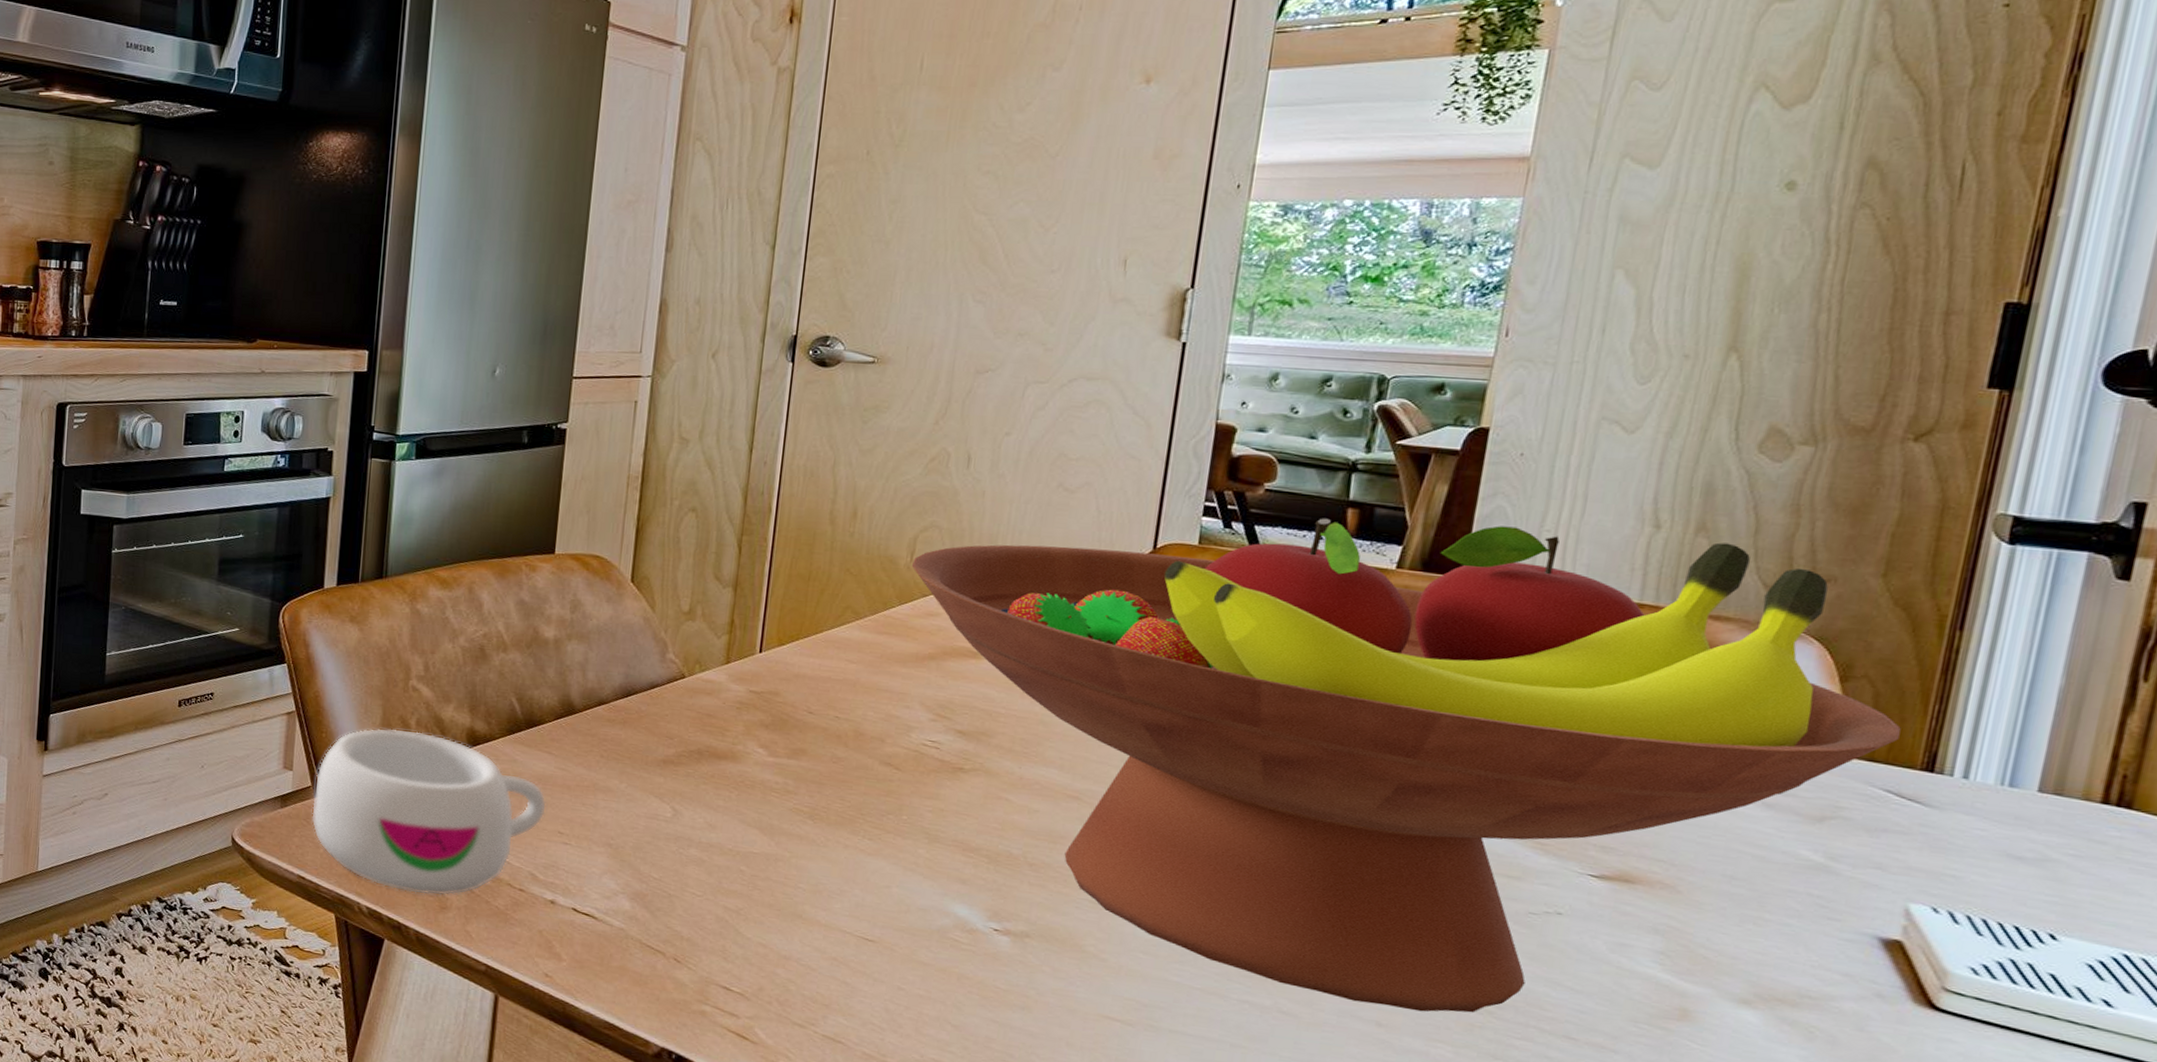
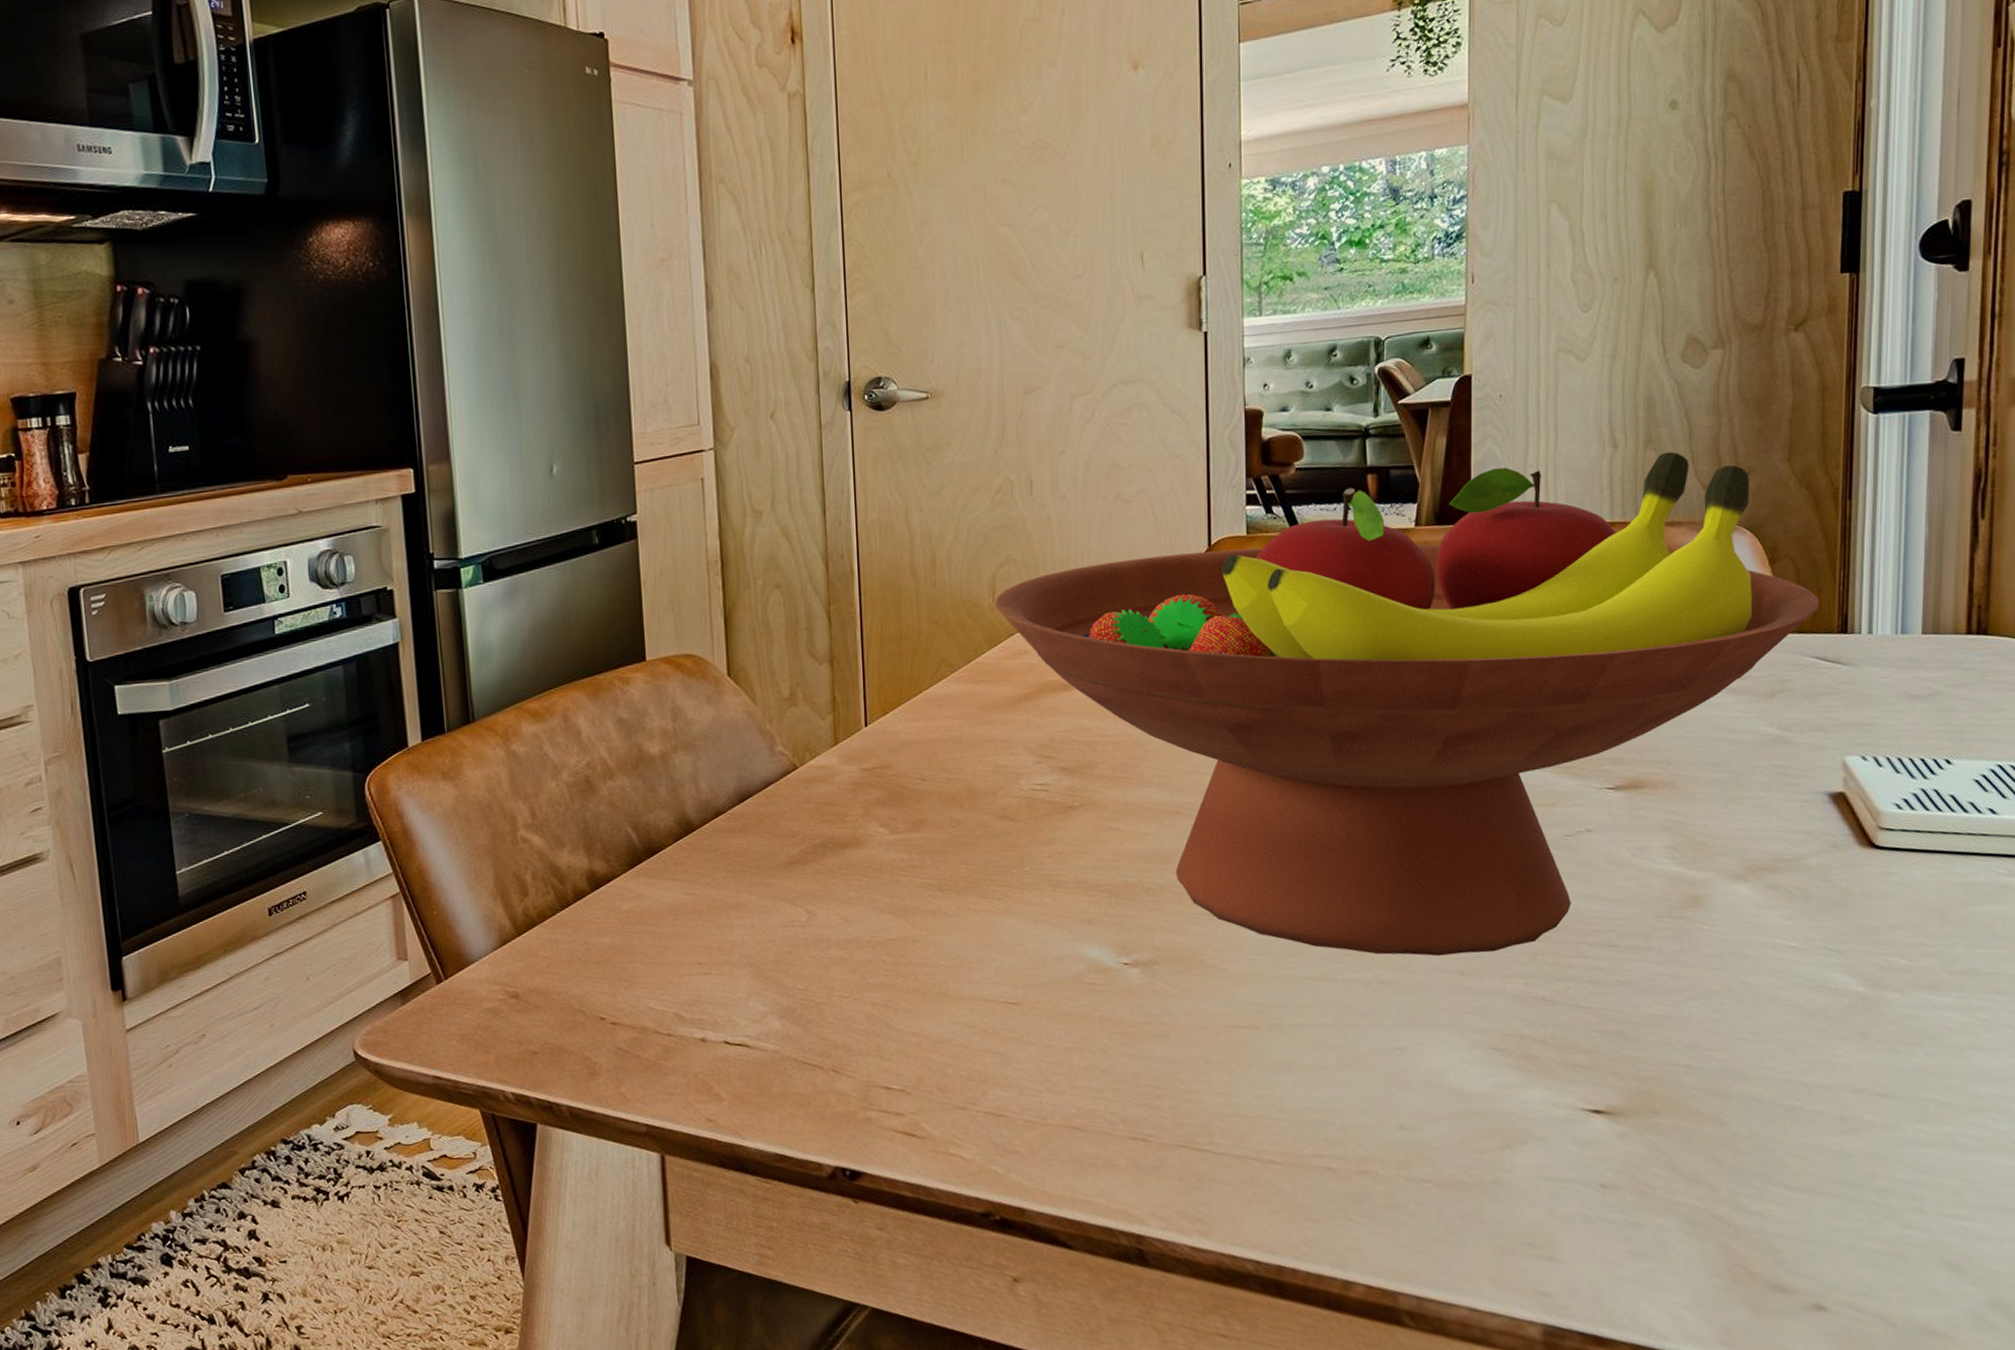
mug: present [311,728,547,896] -> none [434,885,681,1067]

